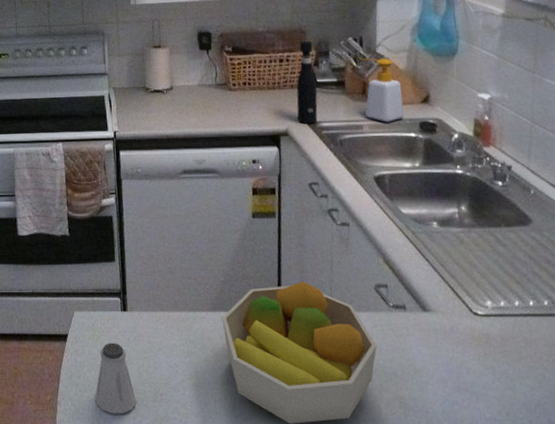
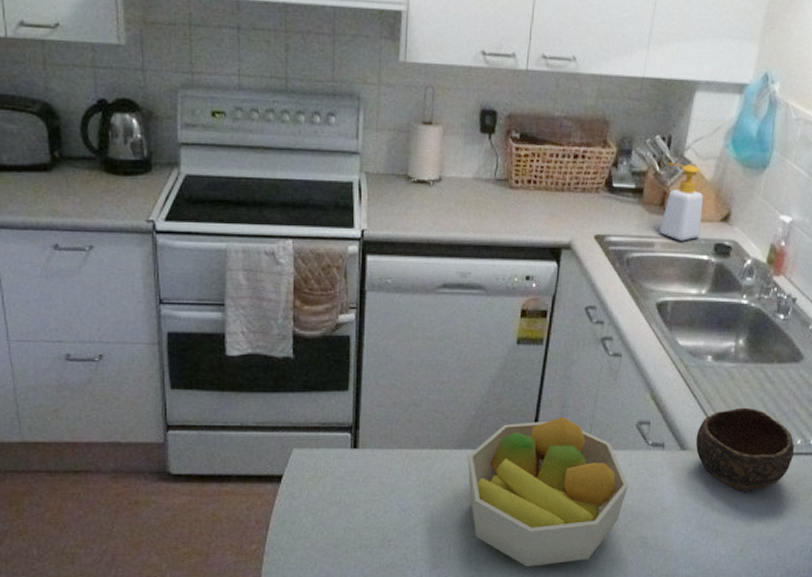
saltshaker: present [95,342,137,414] -> none [311,484,360,563]
pepper grinder: present [296,40,318,124] -> none [583,133,615,237]
bowl: none [436,270,543,354] -> present [695,407,794,492]

